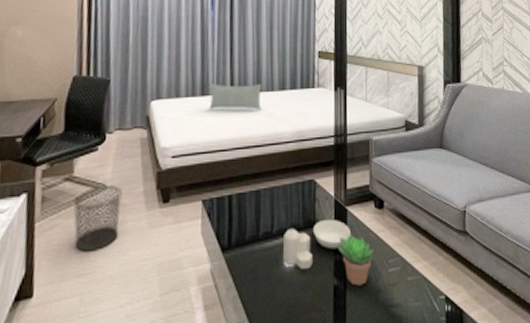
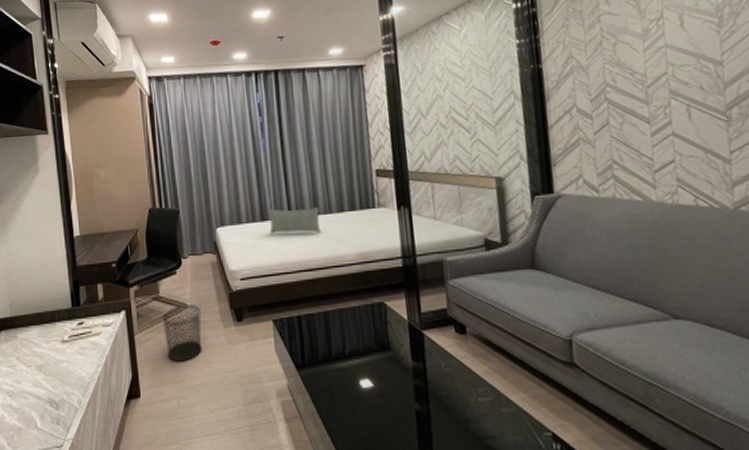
candle: present [283,227,312,270] -> none [357,350,390,393]
bowl: present [312,219,351,250] -> none [387,342,430,374]
succulent plant: present [338,233,374,286] -> none [416,359,459,413]

